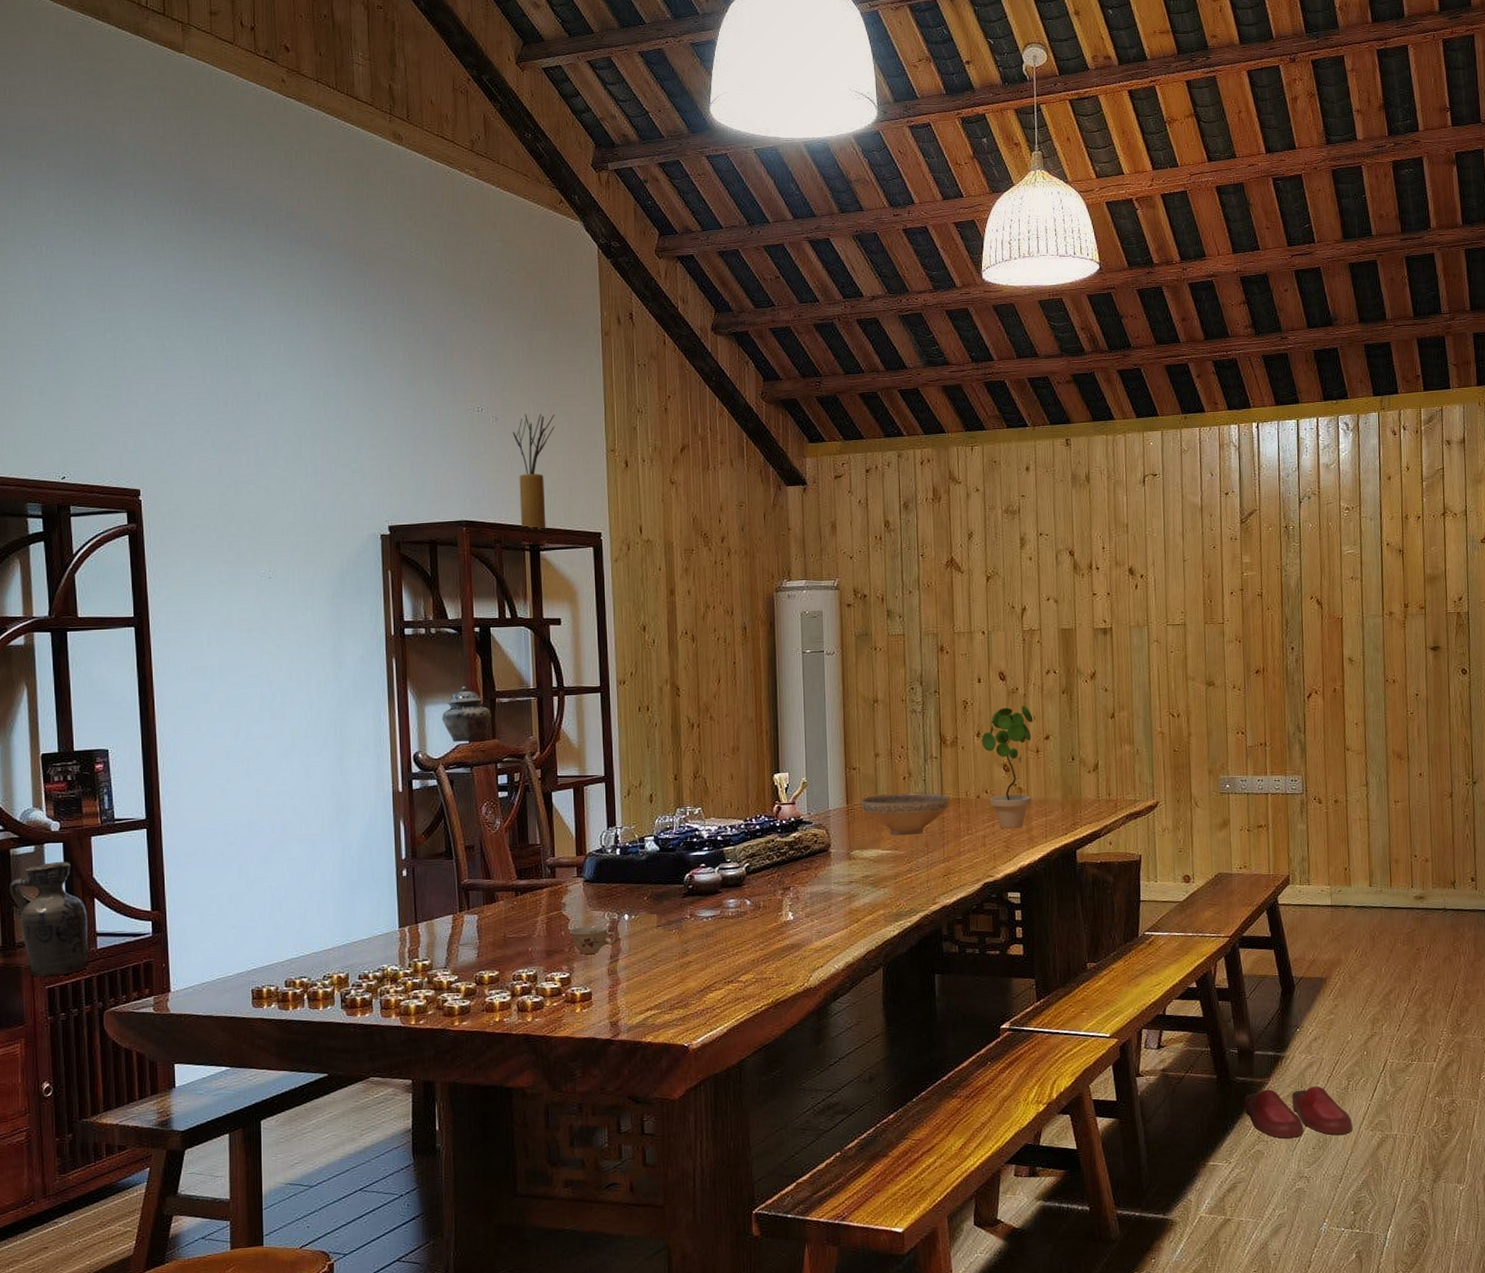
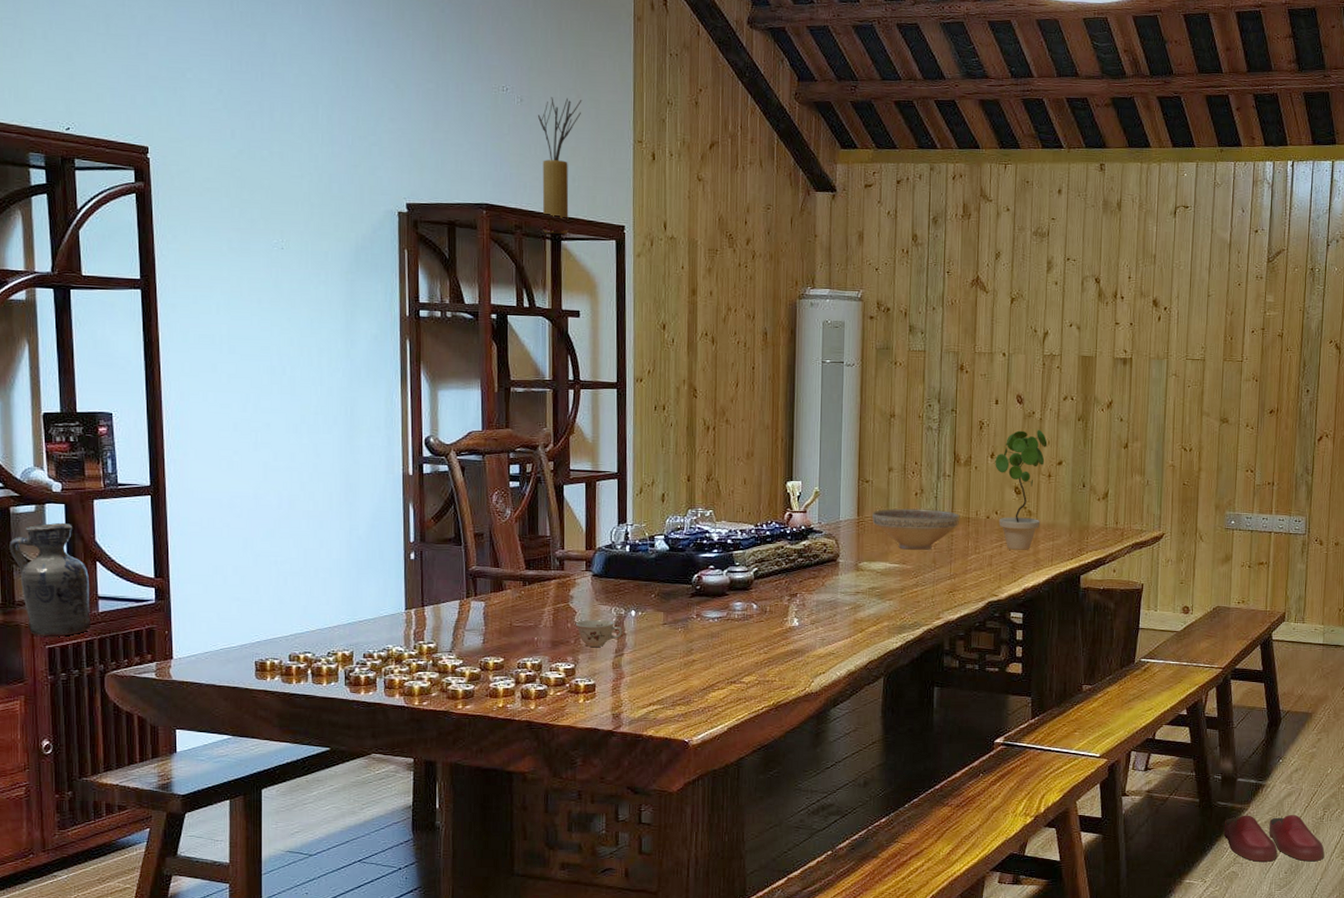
ginger jar: present [441,686,492,743] -> none [454,372,506,430]

